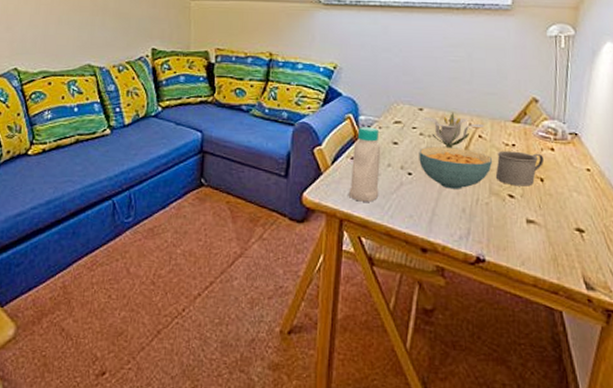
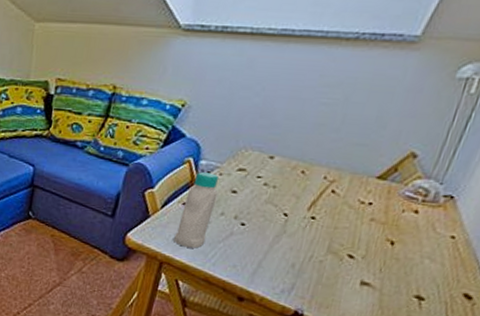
cereal bowl: present [419,146,493,189] -> none [256,198,341,245]
flower: present [420,111,485,149] -> none [268,161,342,202]
mug: present [495,150,545,187] -> none [338,208,403,249]

